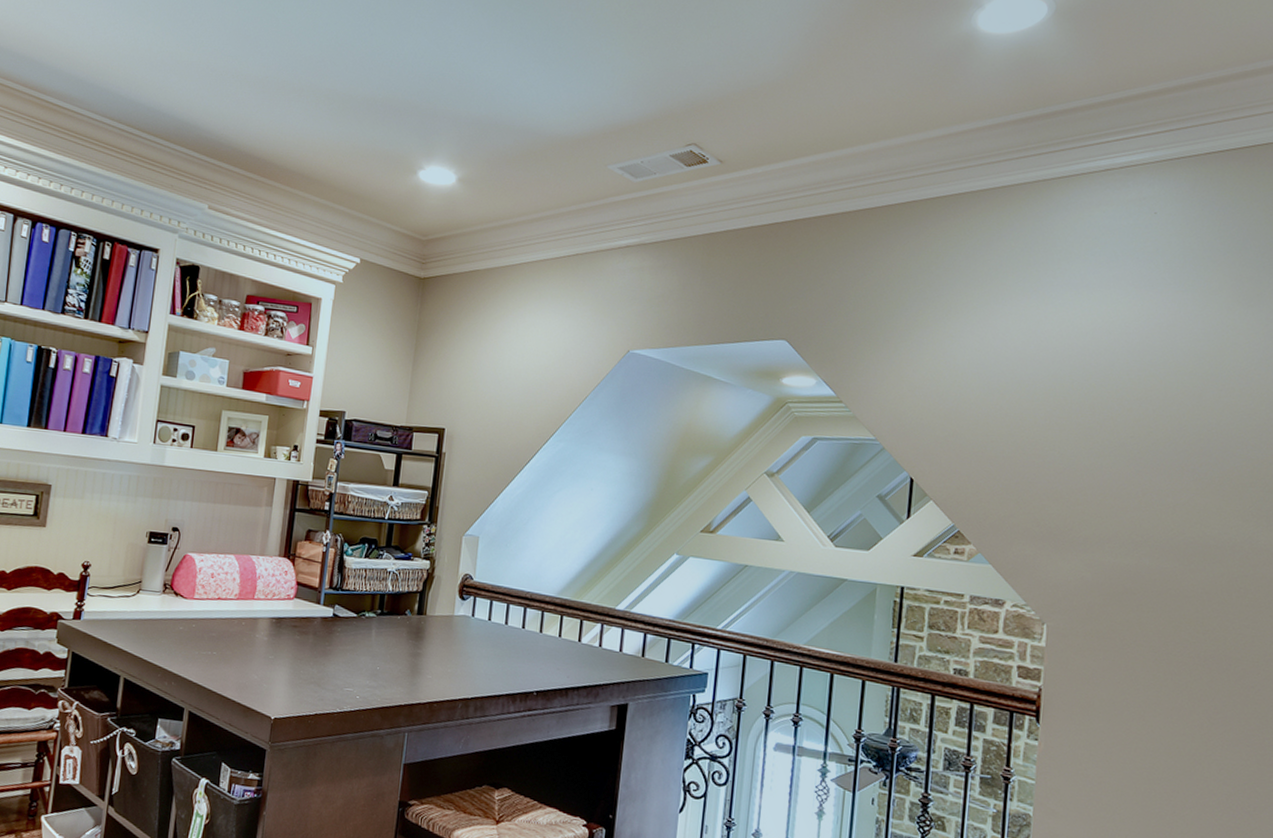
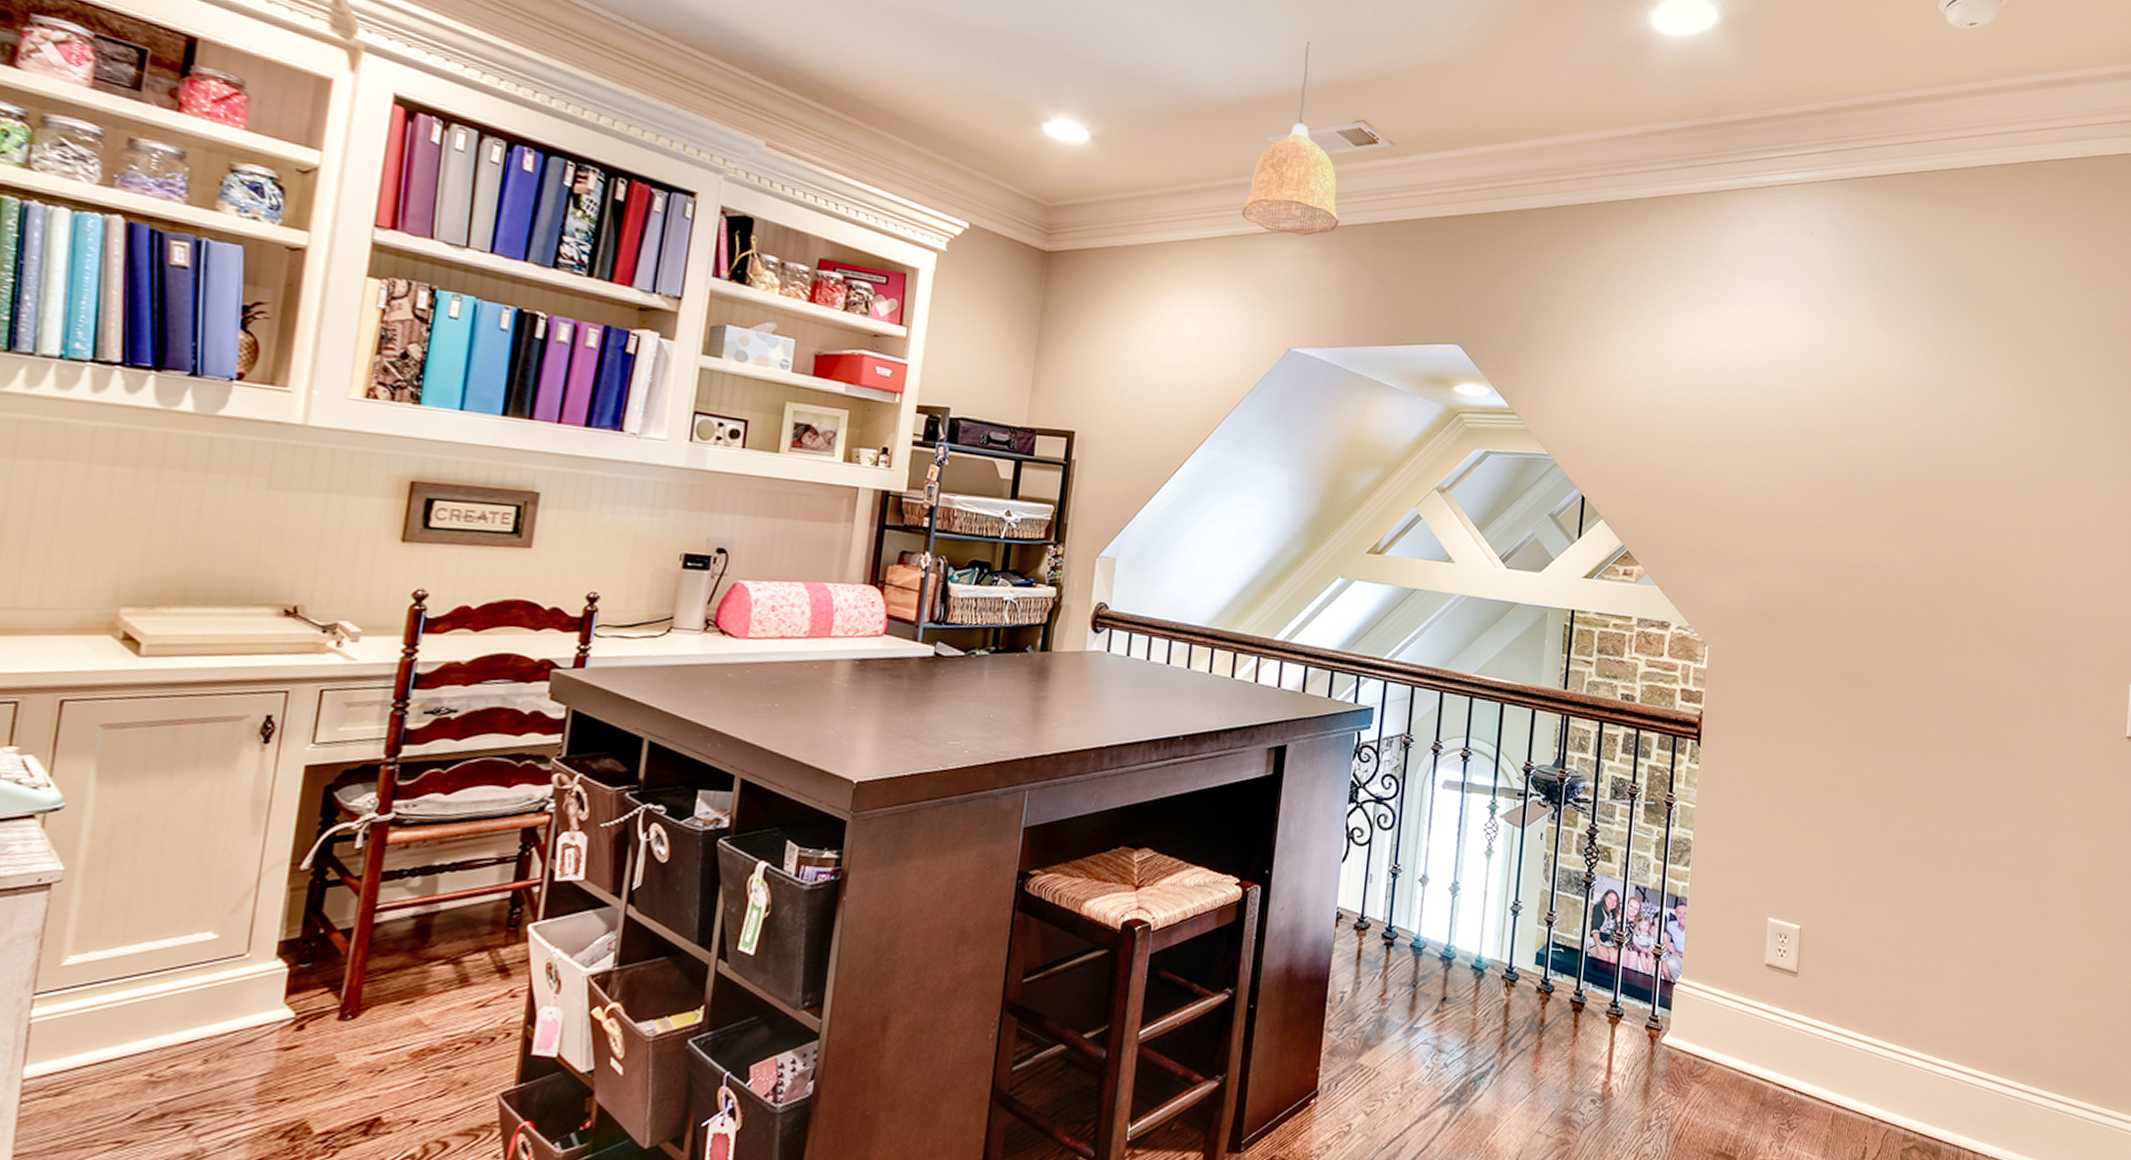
pendant lamp: none [585,79,673,250] -> present [1241,41,1339,236]

